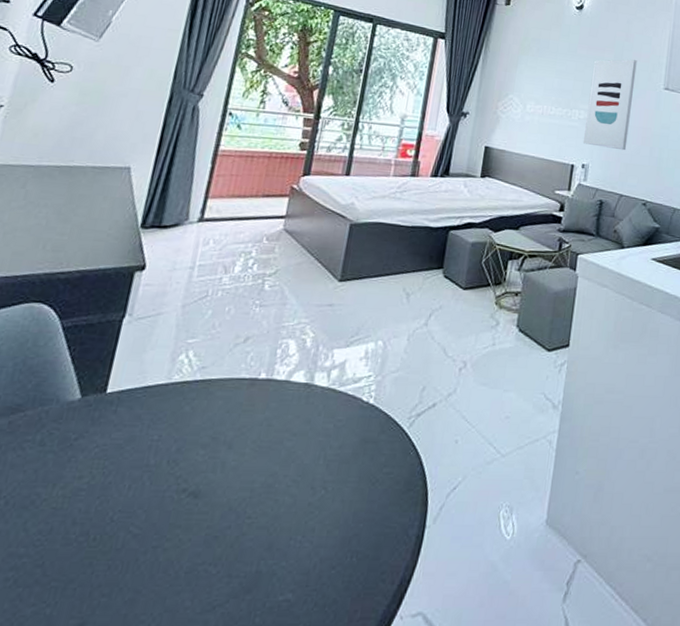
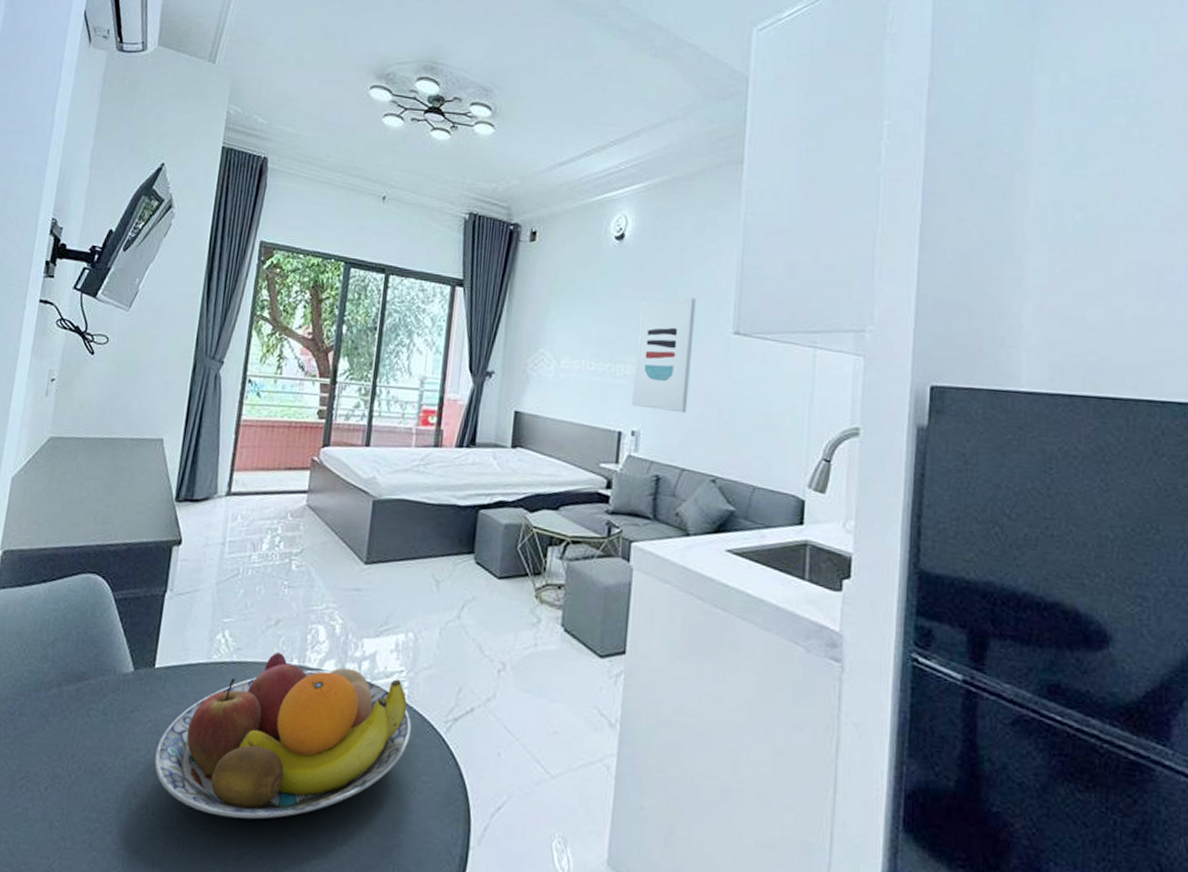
fruit bowl: none [99,368,377,531] -> present [154,652,412,819]

